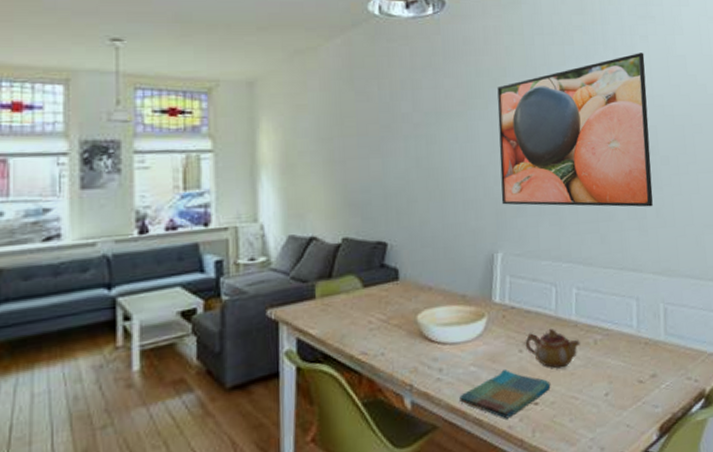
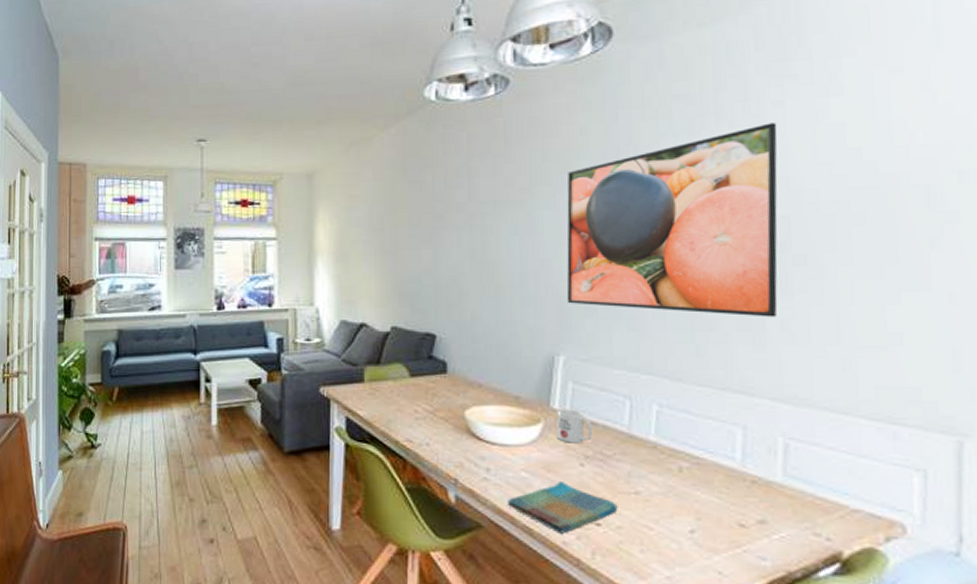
mug: none [498,300,528,333] -> present [557,409,592,444]
teapot: present [525,328,580,369] -> none [588,445,660,492]

